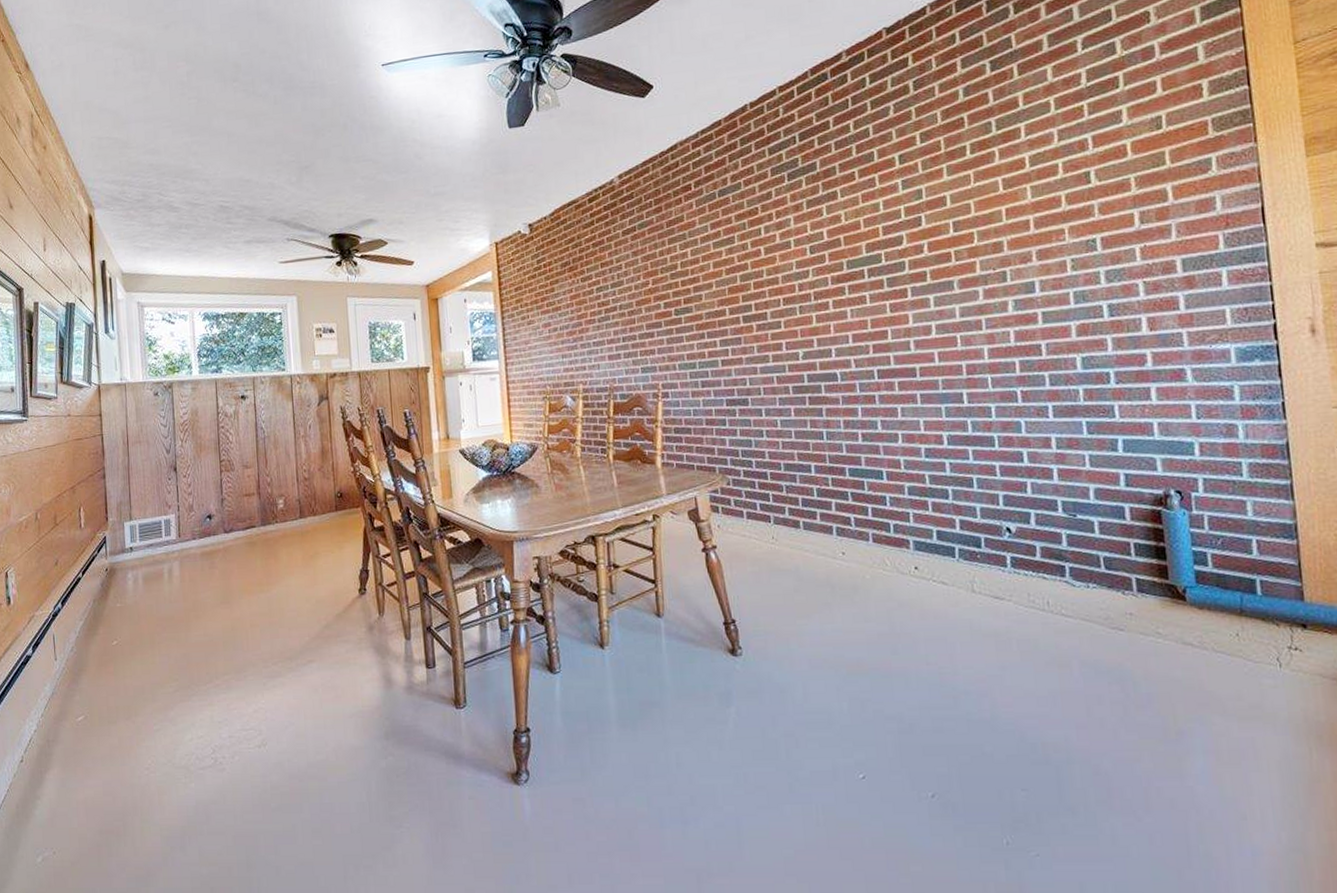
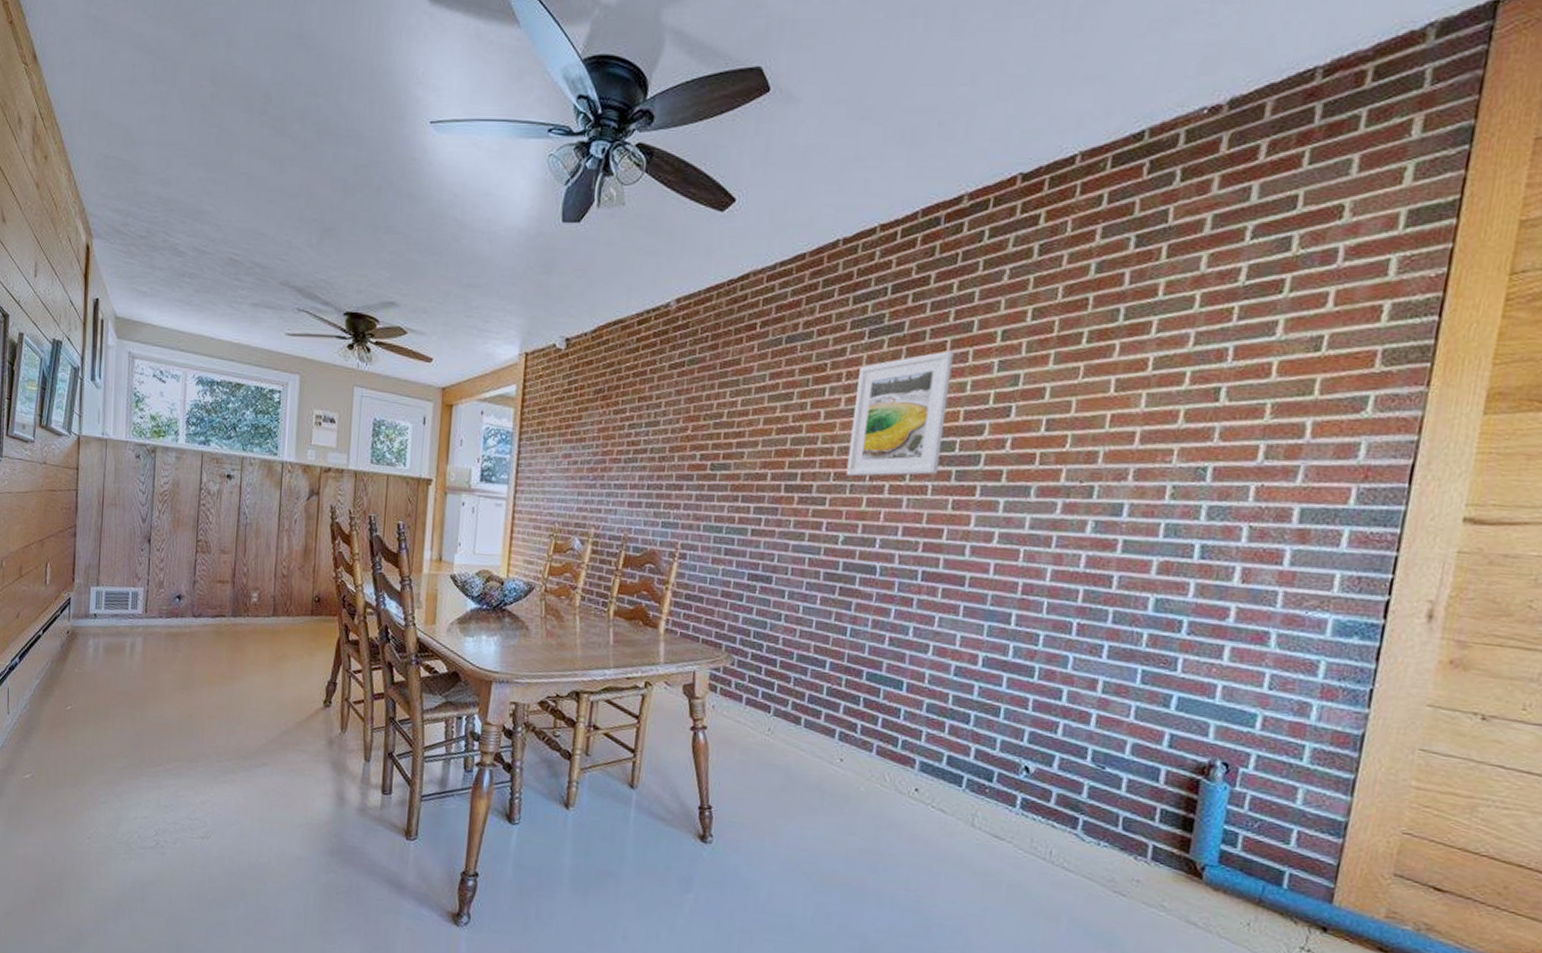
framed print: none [786,179,871,299] -> present [845,350,954,477]

